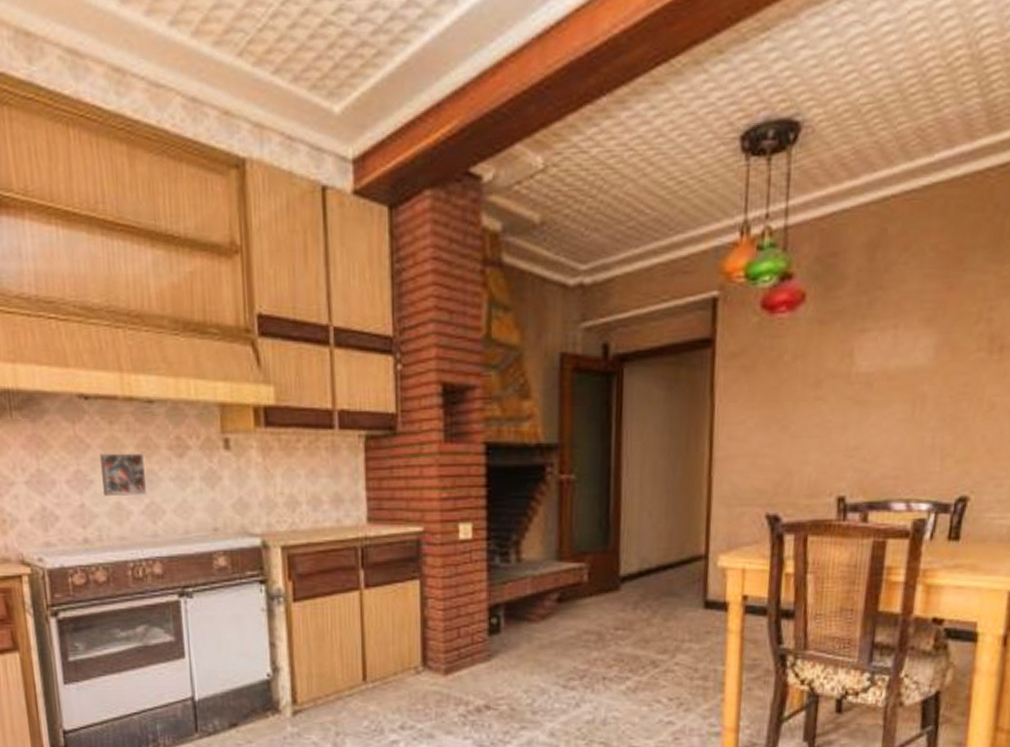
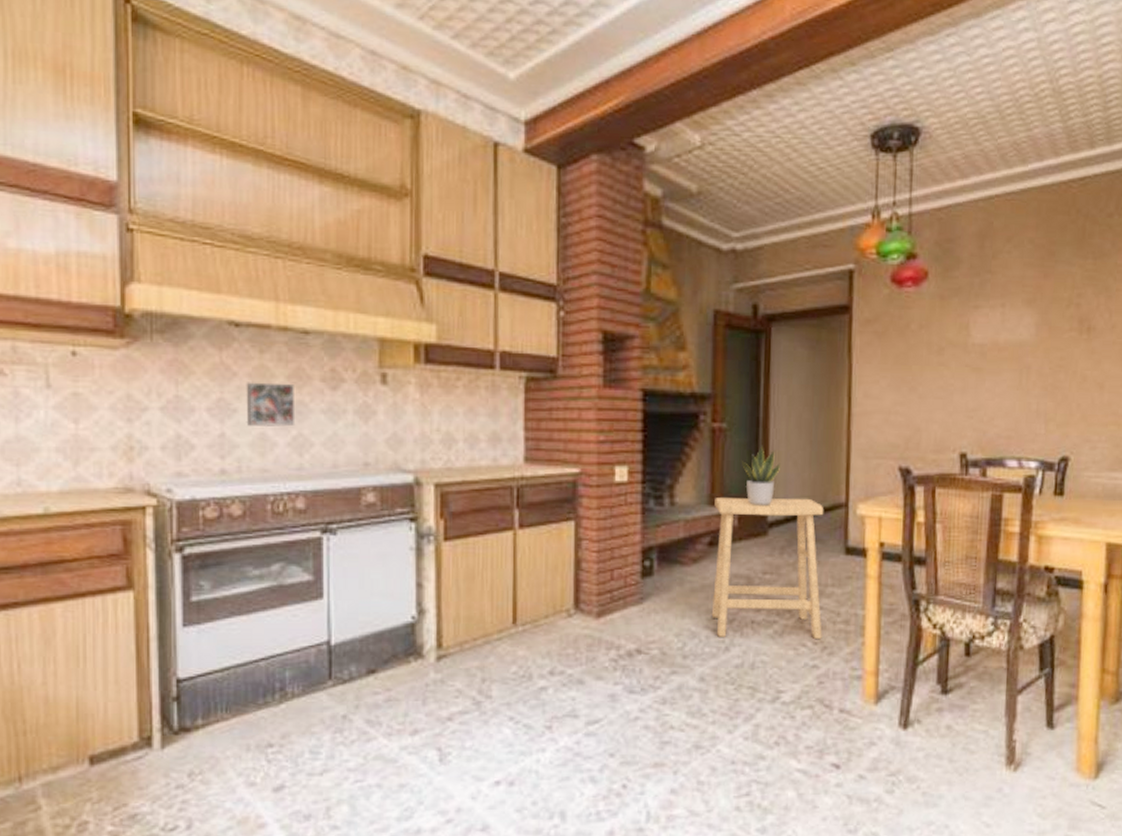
stool: none [561,550,682,696] -> present [711,498,824,640]
potted plant: none [590,496,633,559] -> present [741,445,780,505]

